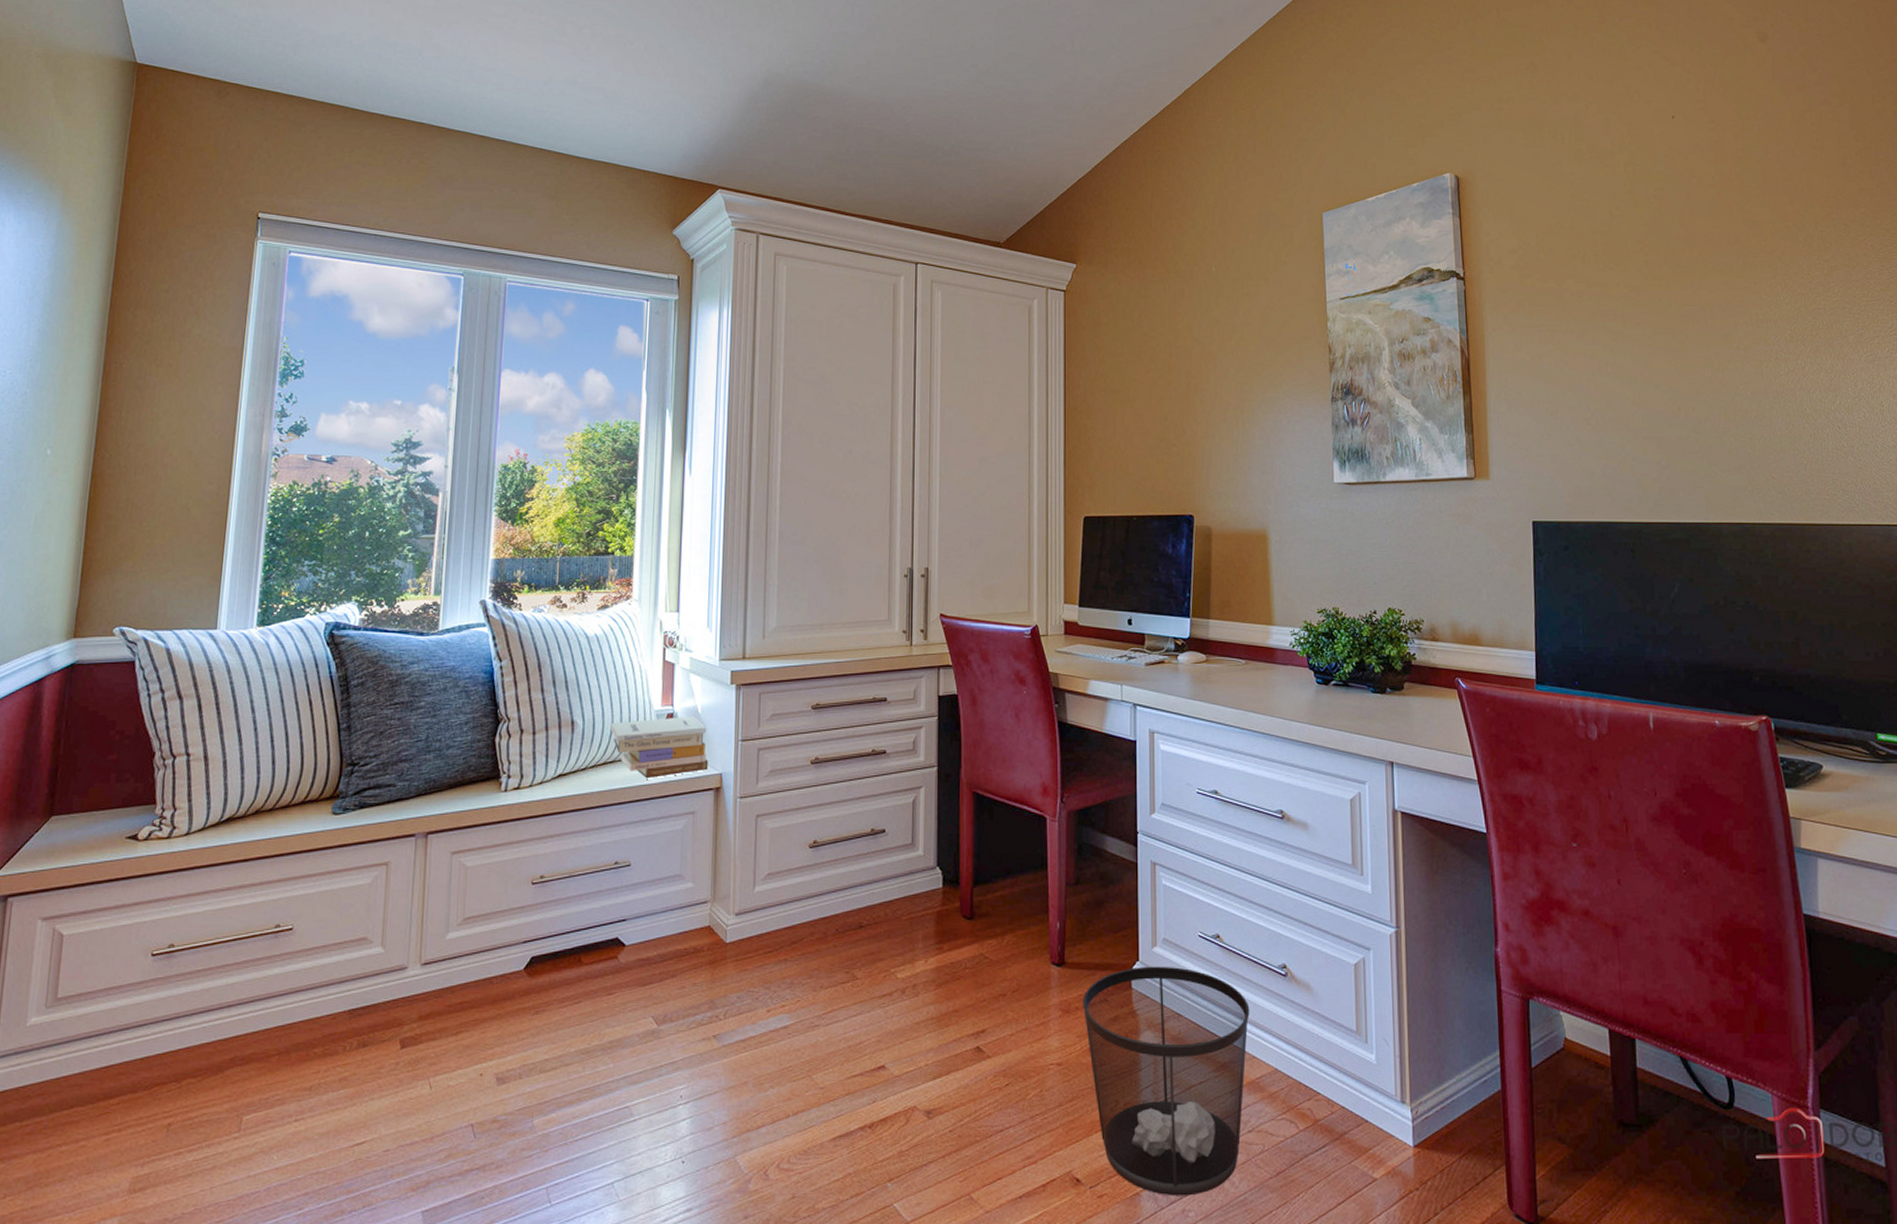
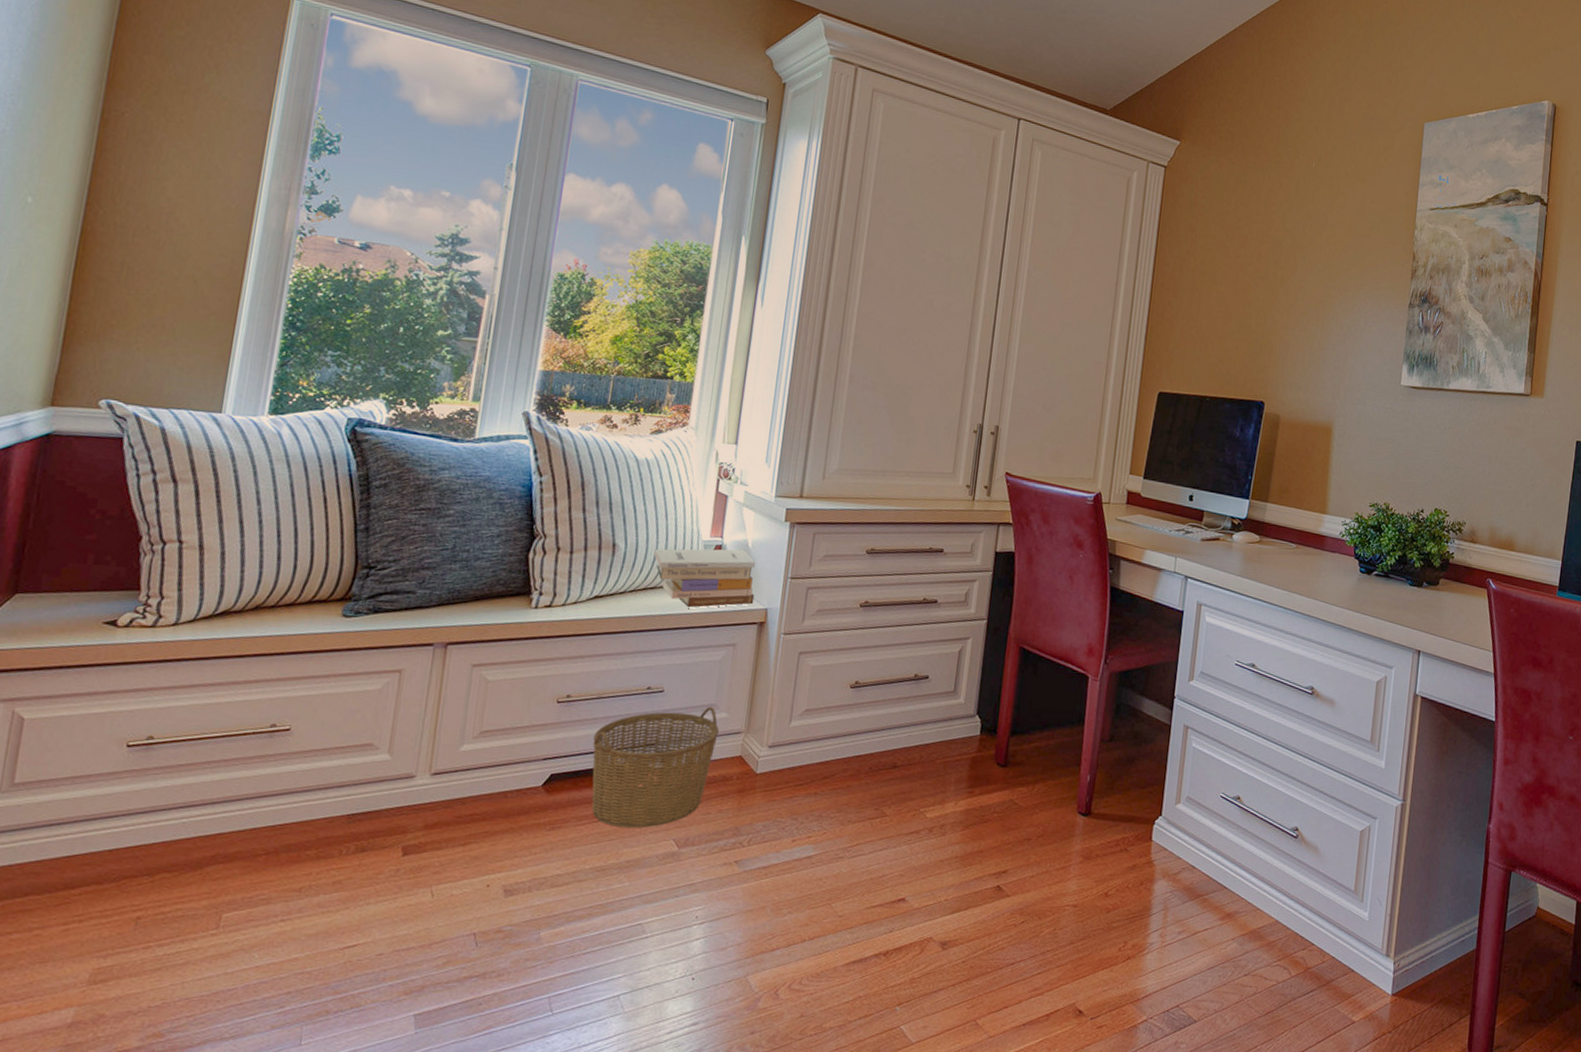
basket: none [568,877,686,1008] -> present [591,706,719,829]
waste bin: present [1082,966,1250,1196] -> none [1103,821,1260,1030]

